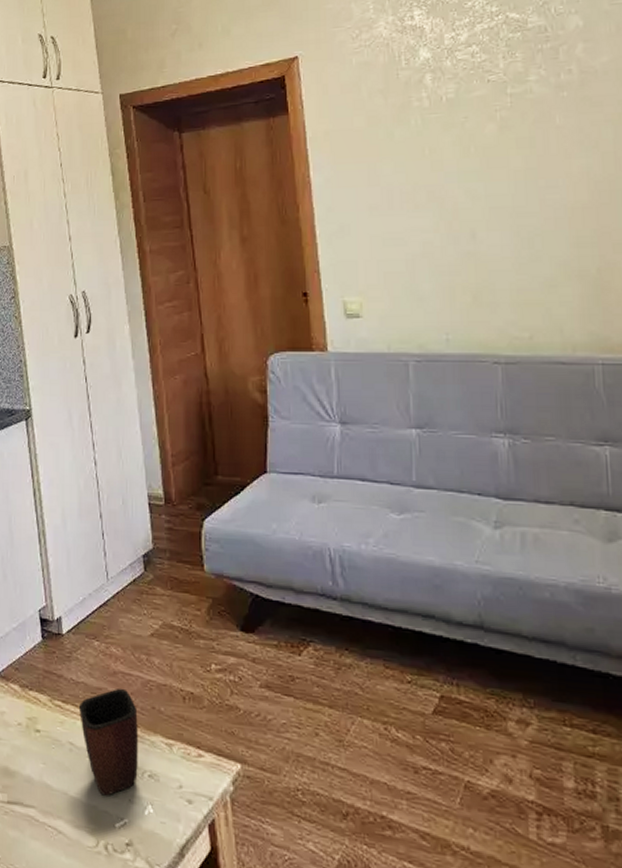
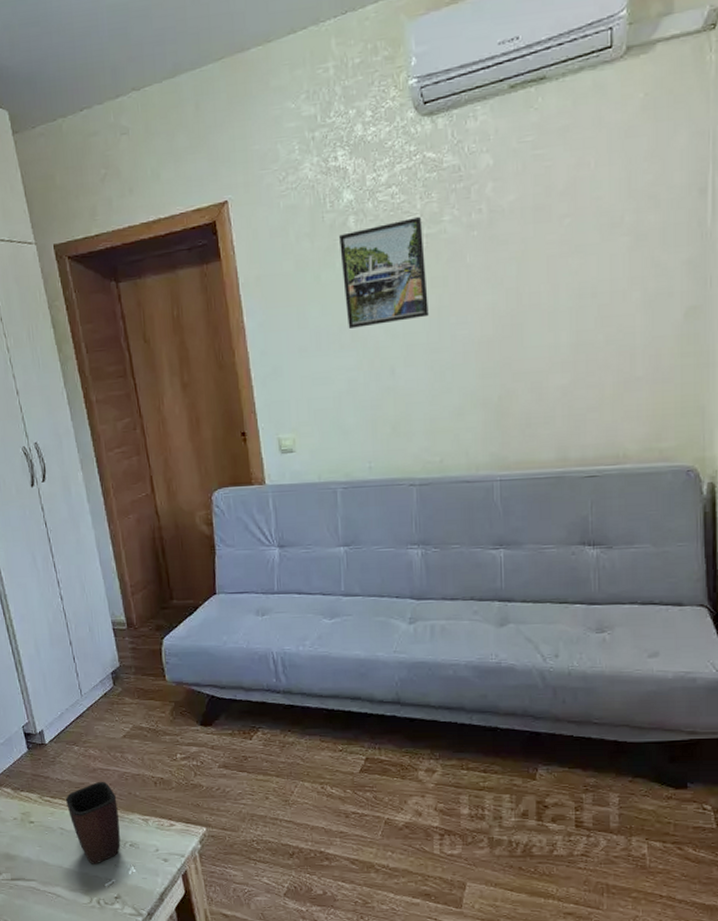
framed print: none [415,77,514,188] -> present [339,217,429,329]

